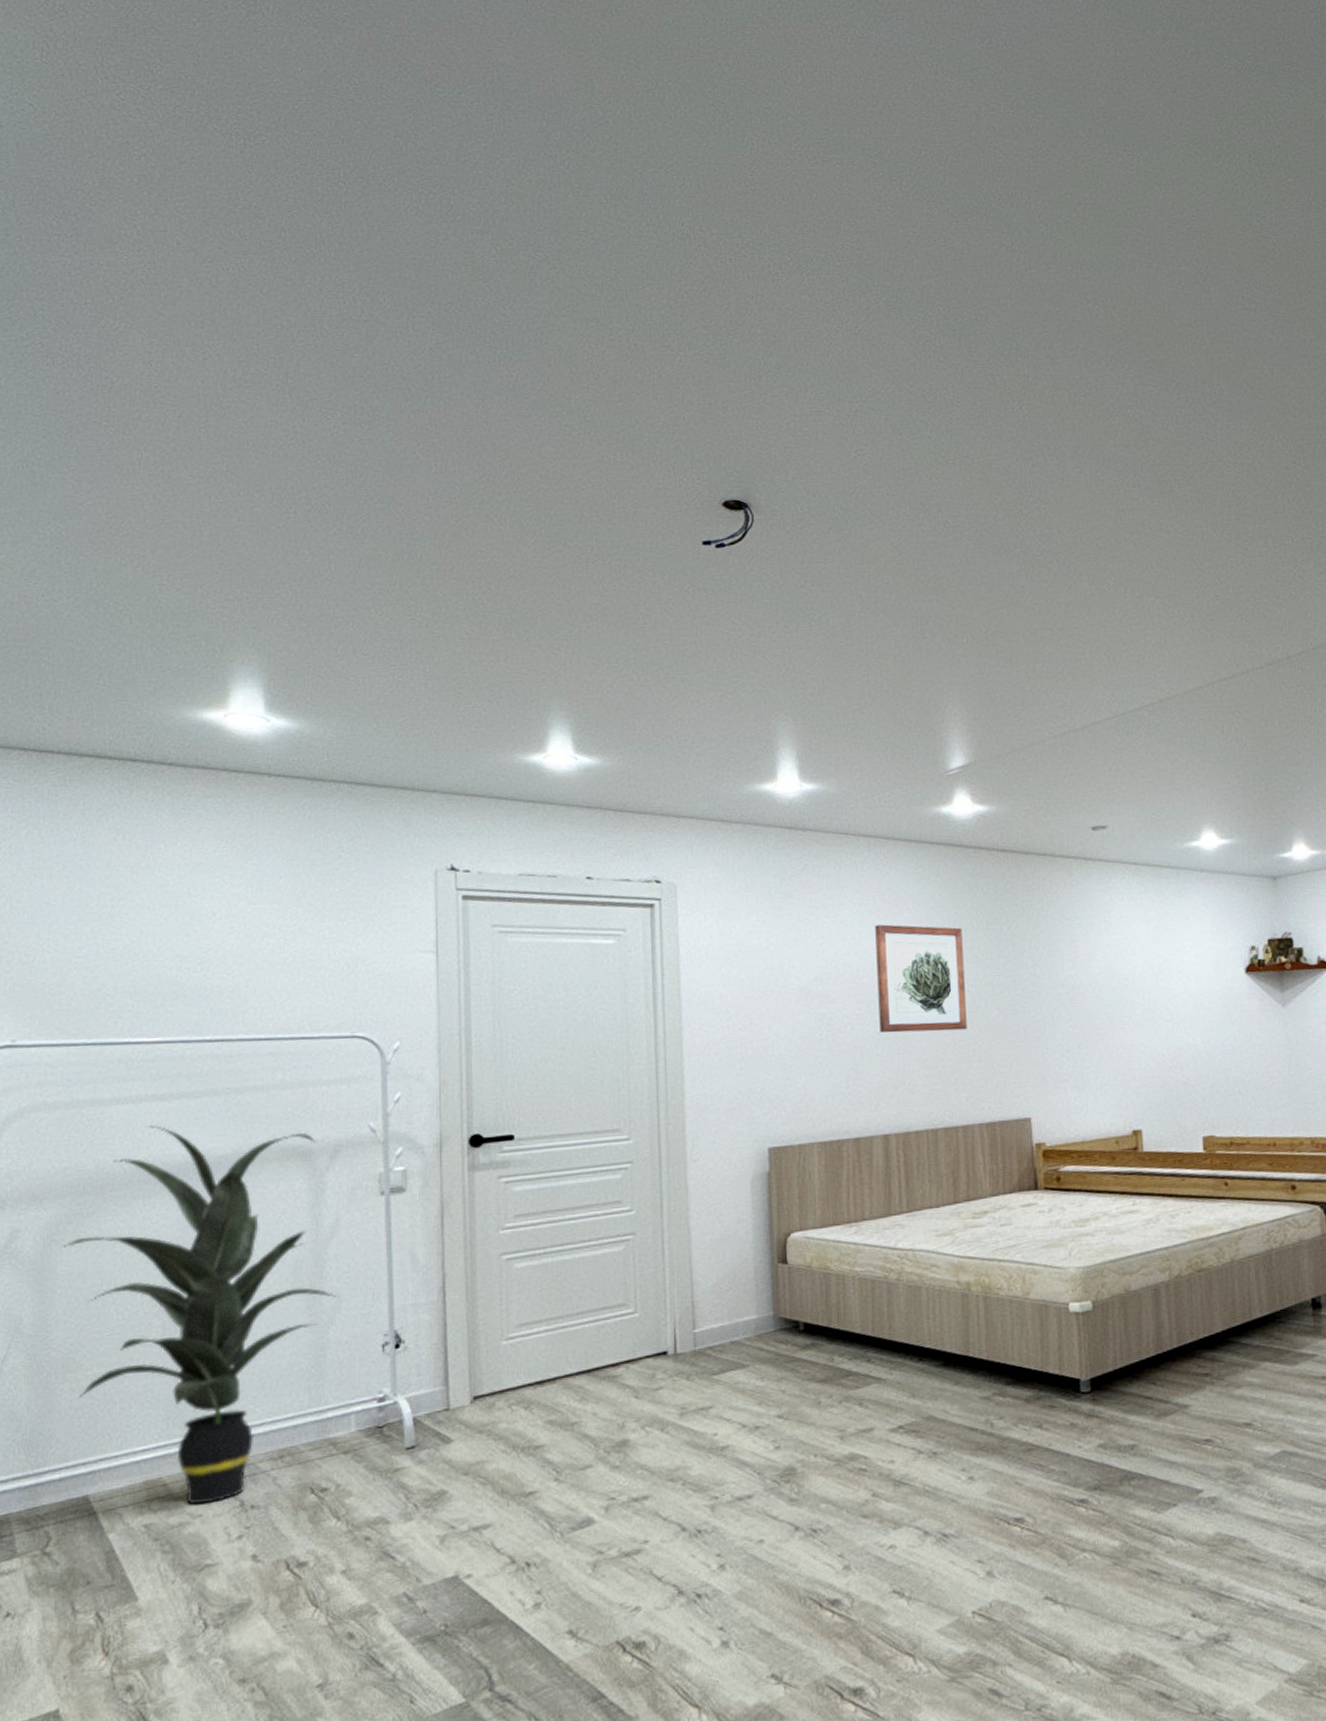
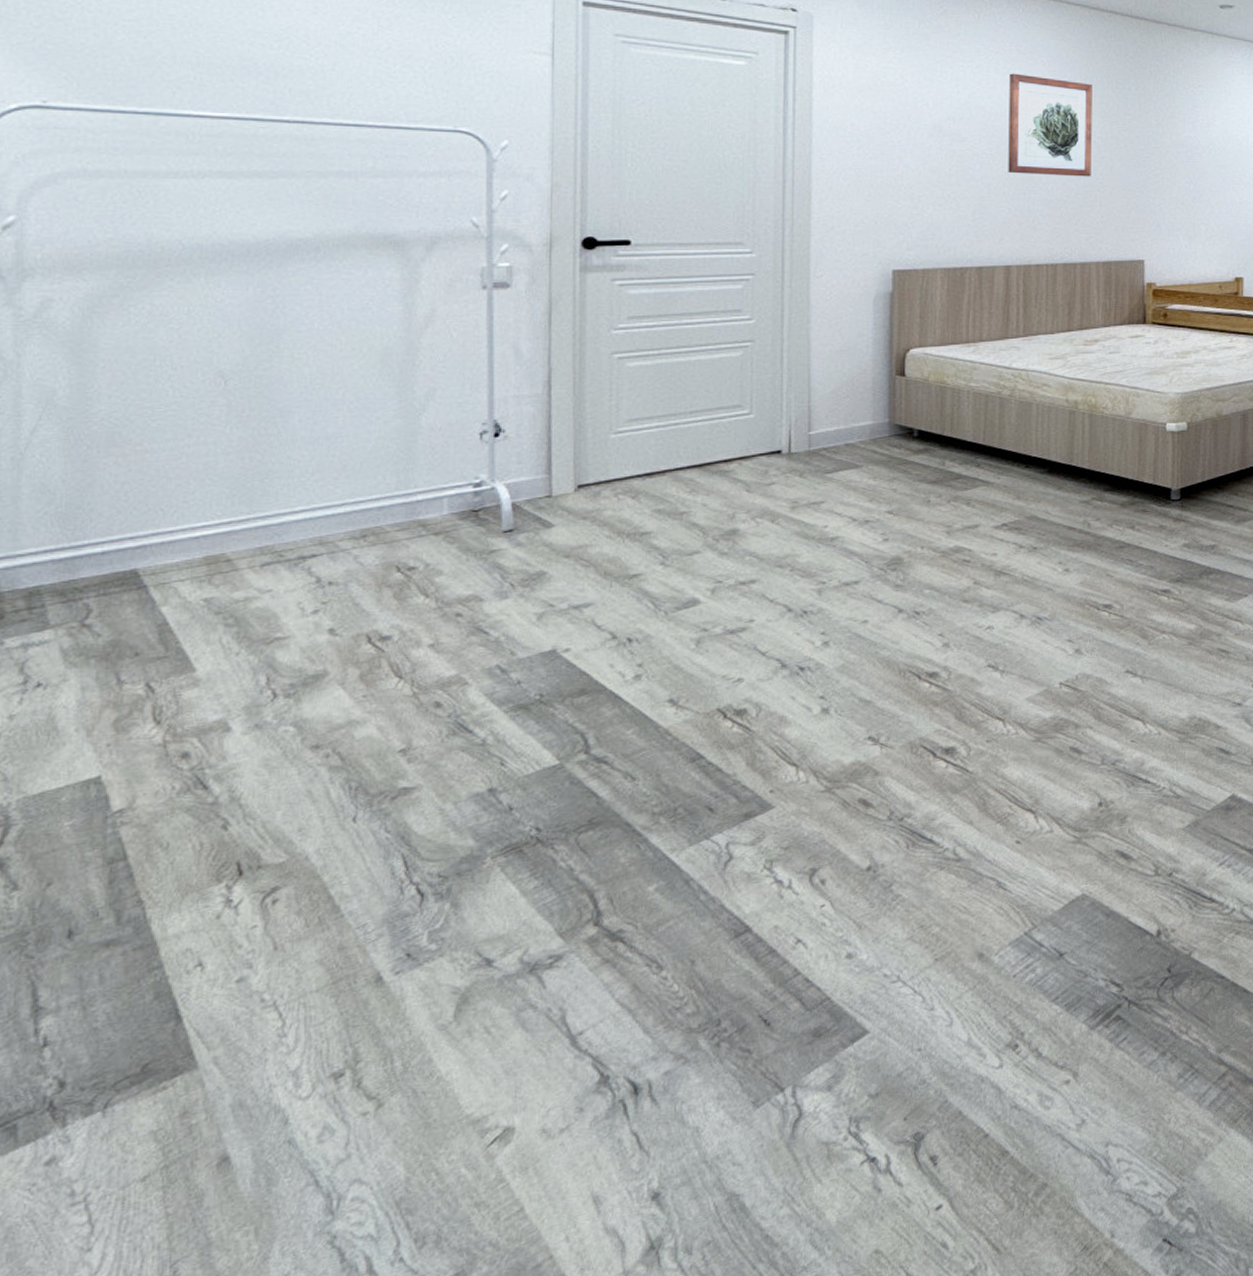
indoor plant: present [61,1125,340,1506] -> none [104,203,434,581]

